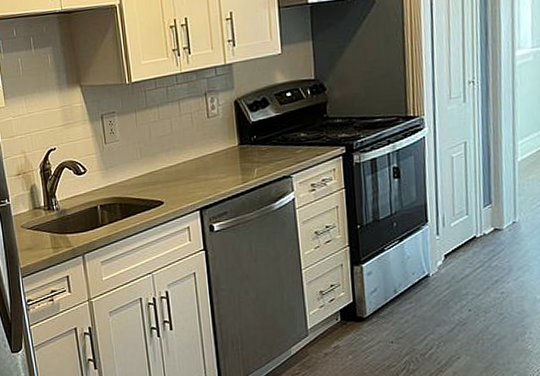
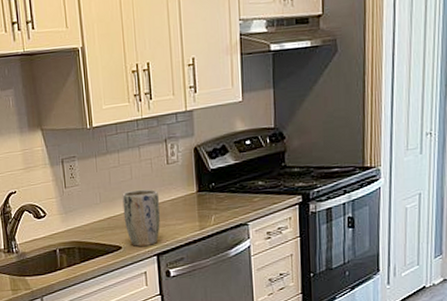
plant pot: none [163,143,203,201] -> present [122,189,161,246]

